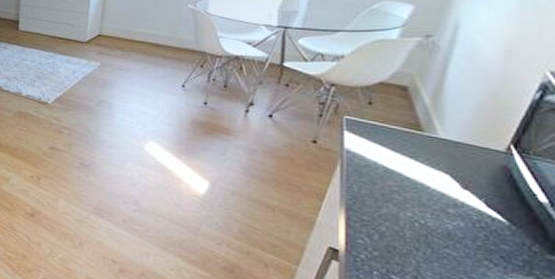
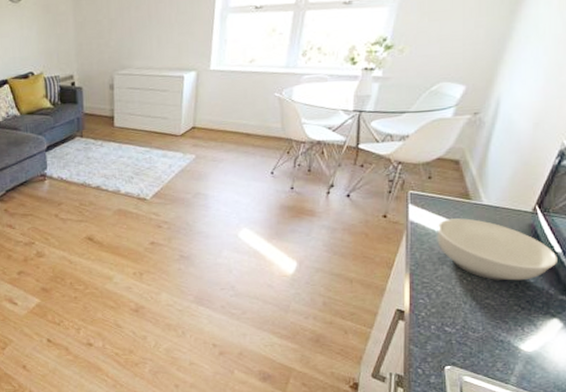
bowl: none [380,151,542,232] -> present [437,218,557,281]

